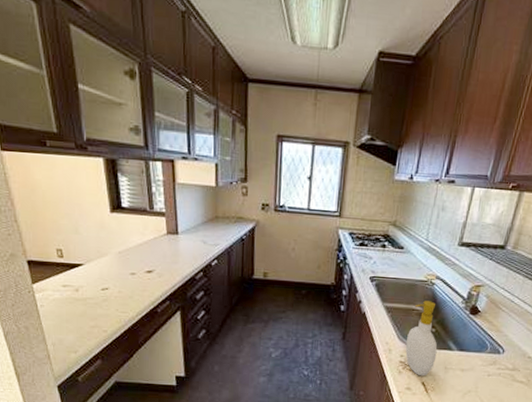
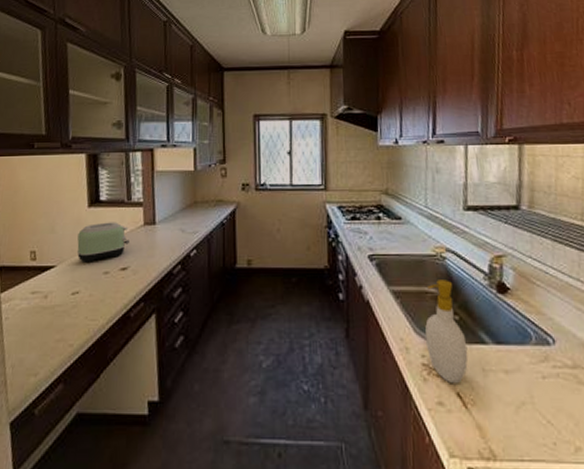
toaster: none [103,228,153,264] -> present [76,222,129,262]

